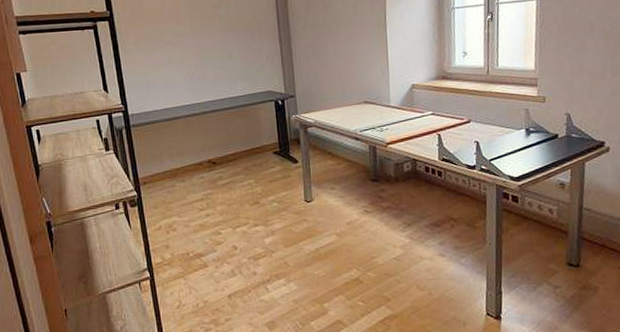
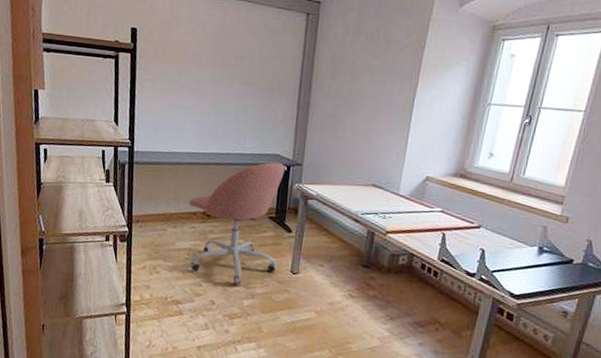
office chair: none [192,98,291,226] -> present [189,162,285,285]

